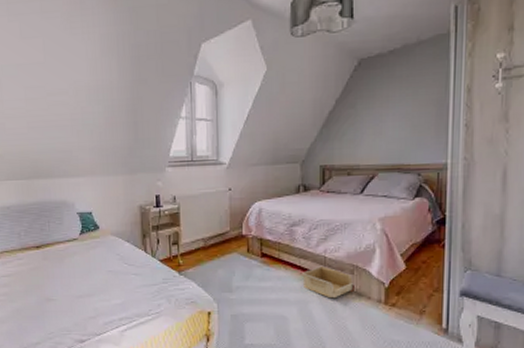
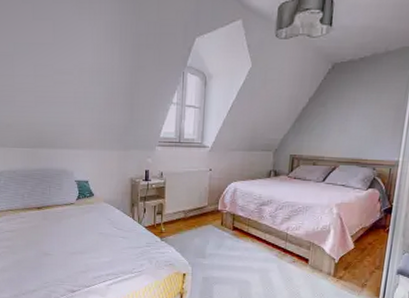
storage bin: present [302,265,353,299] -> none [266,240,309,269]

